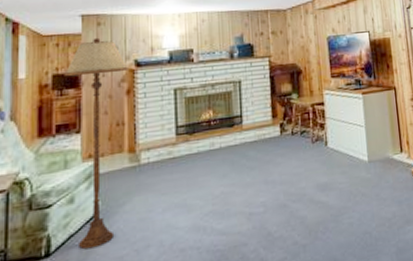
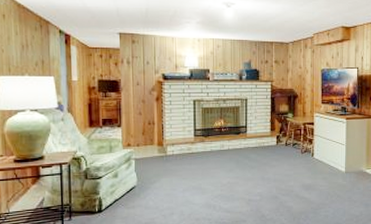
floor lamp: present [64,37,128,250] -> none [107,53,157,211]

